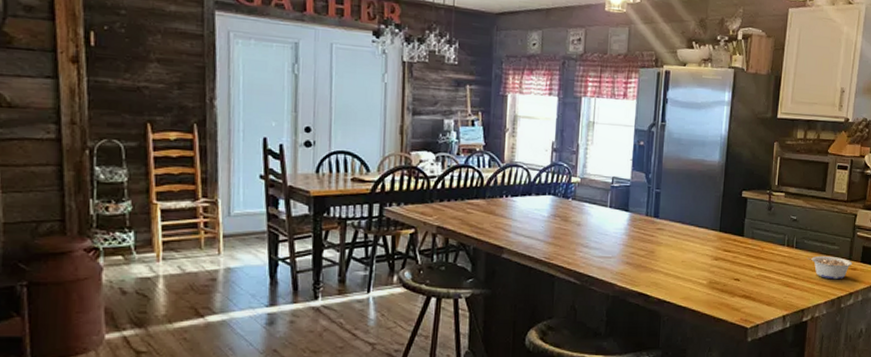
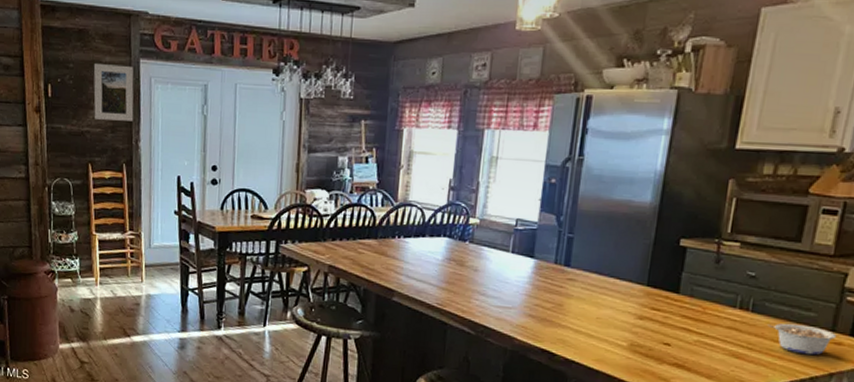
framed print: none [154,12,208,78] -> present [93,64,134,121]

